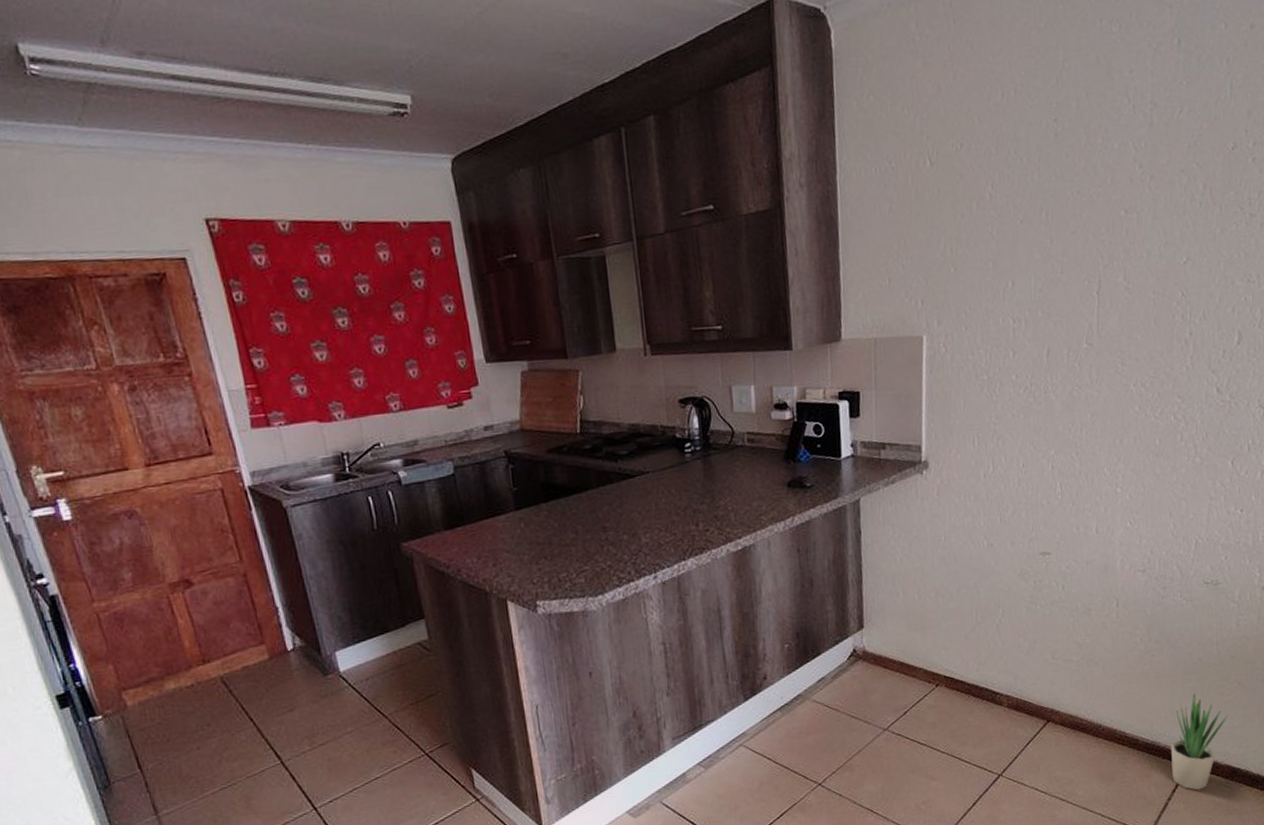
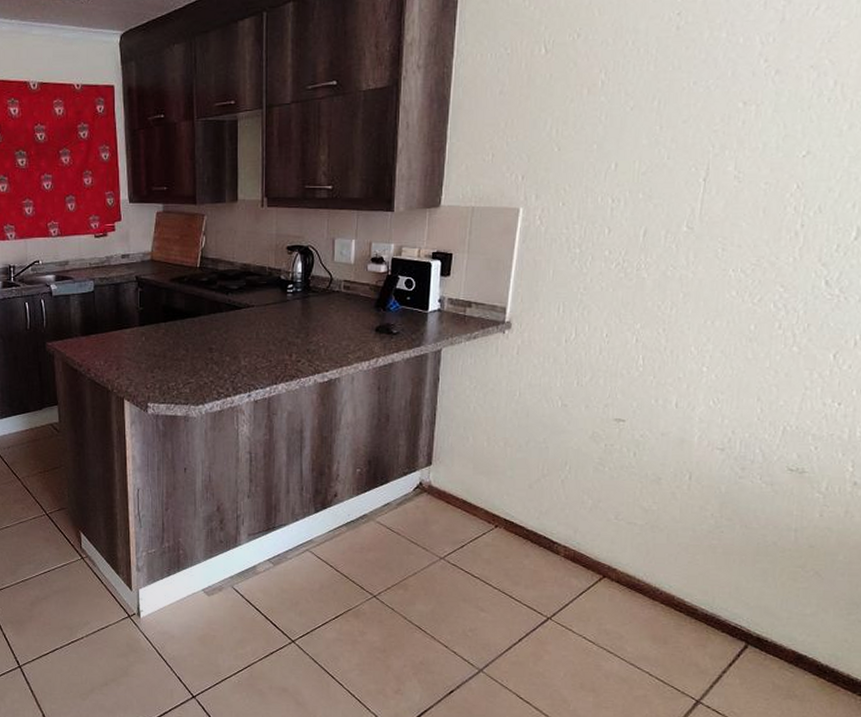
potted plant: present [1171,693,1228,791] -> none [730,575,799,669]

